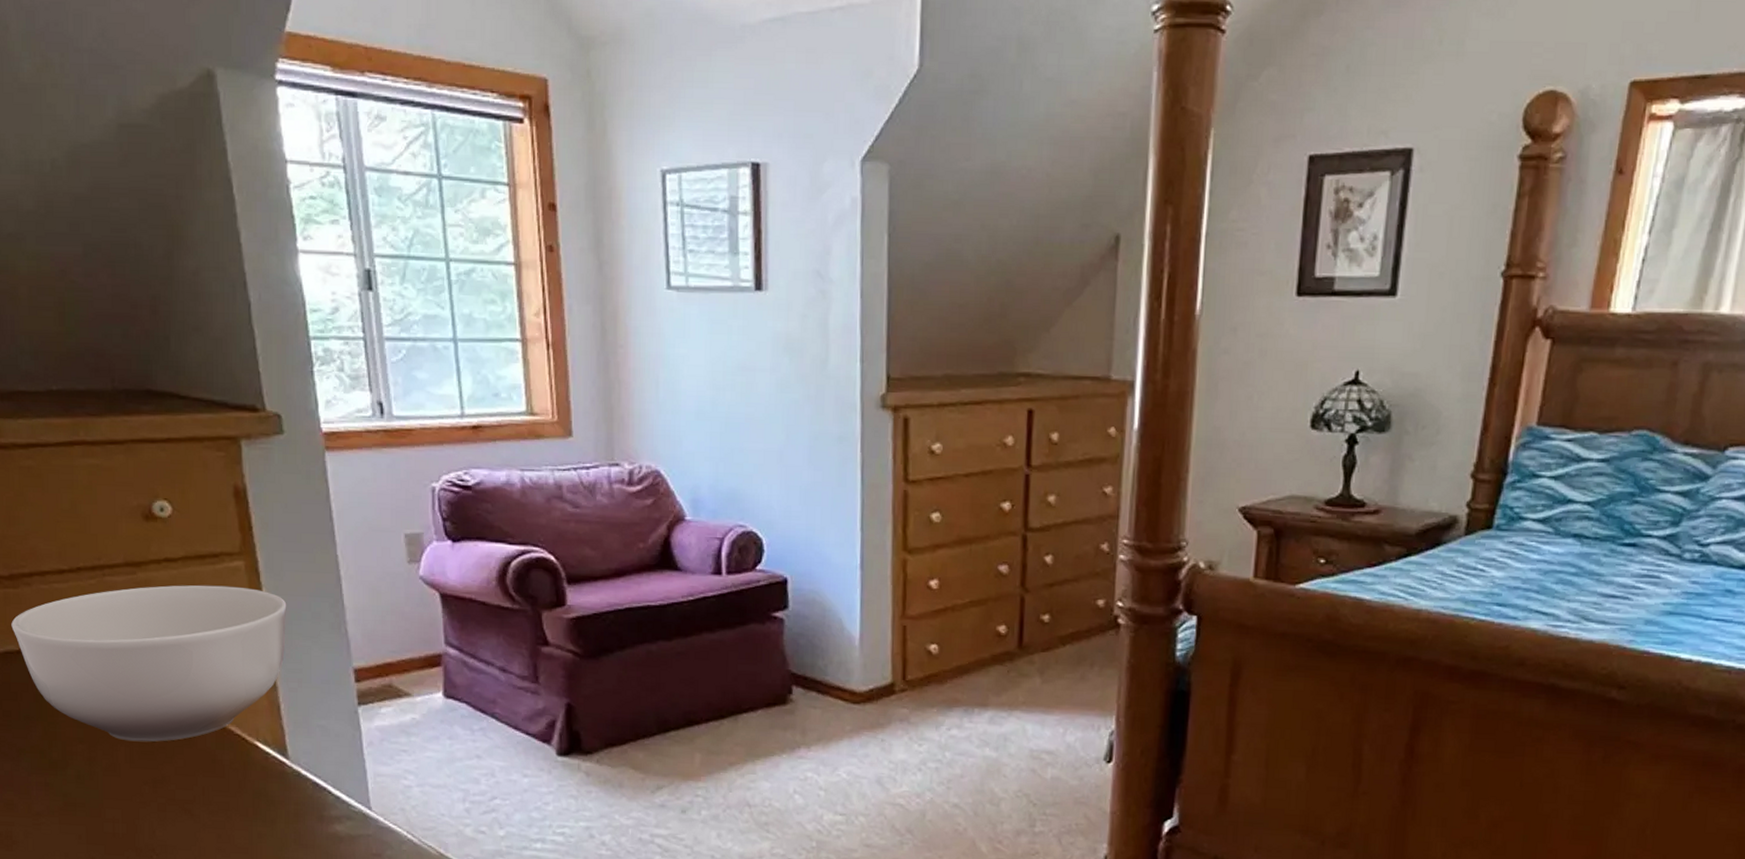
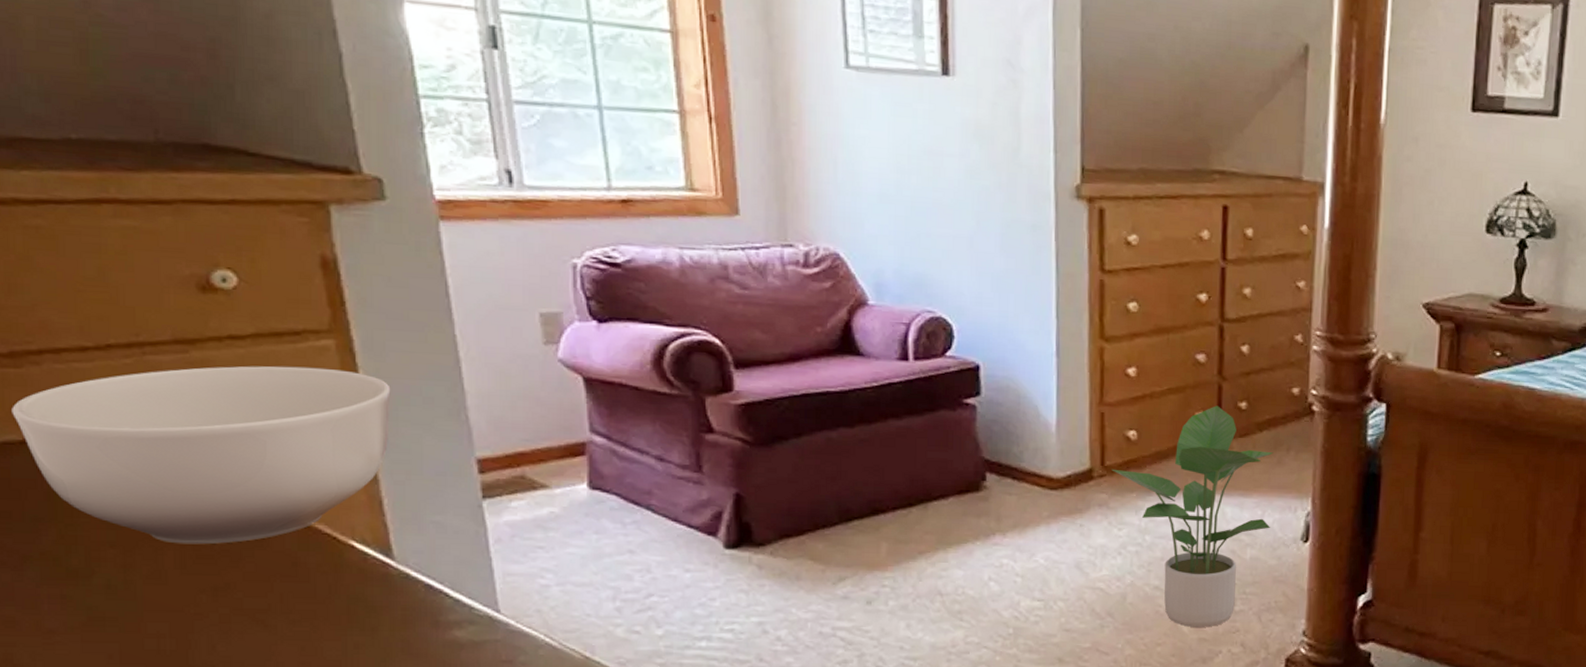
potted plant: none [913,619,1077,848] -> present [1112,406,1274,627]

